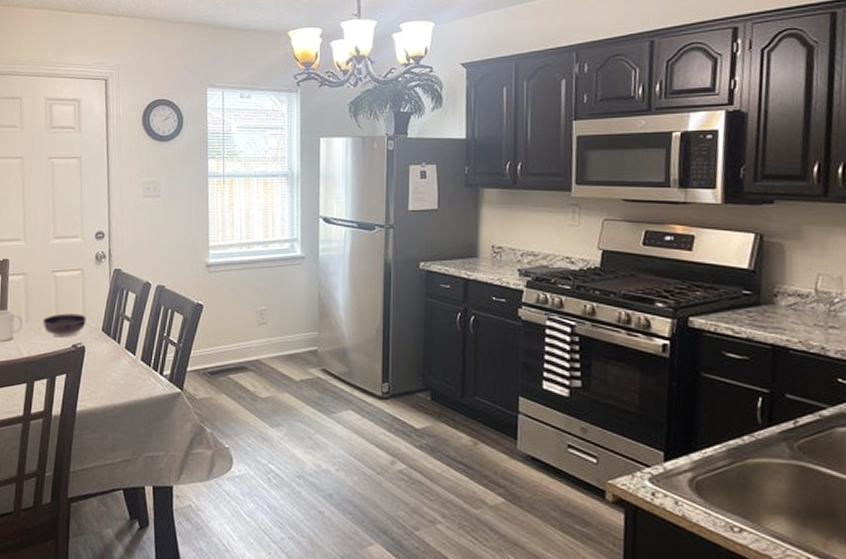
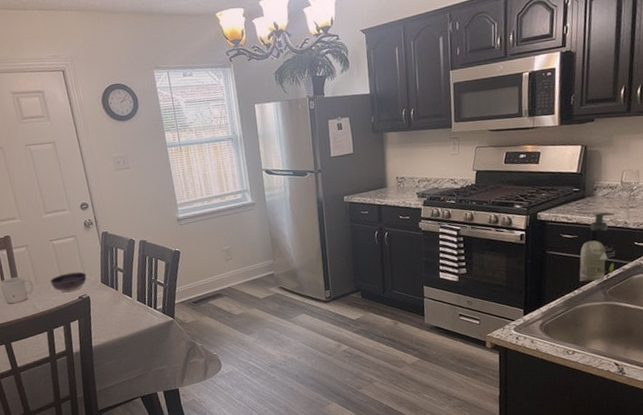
soap dispenser: none [750,329,807,429] -> present [579,212,615,282]

